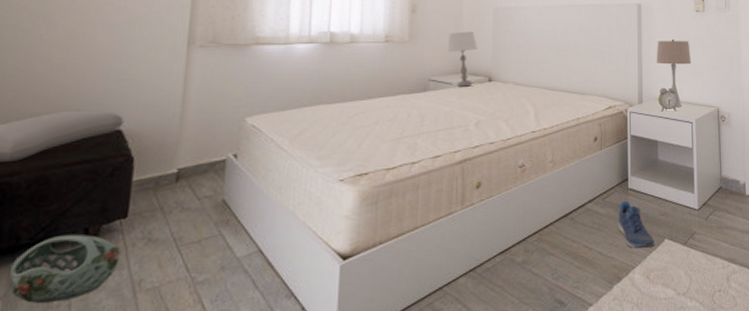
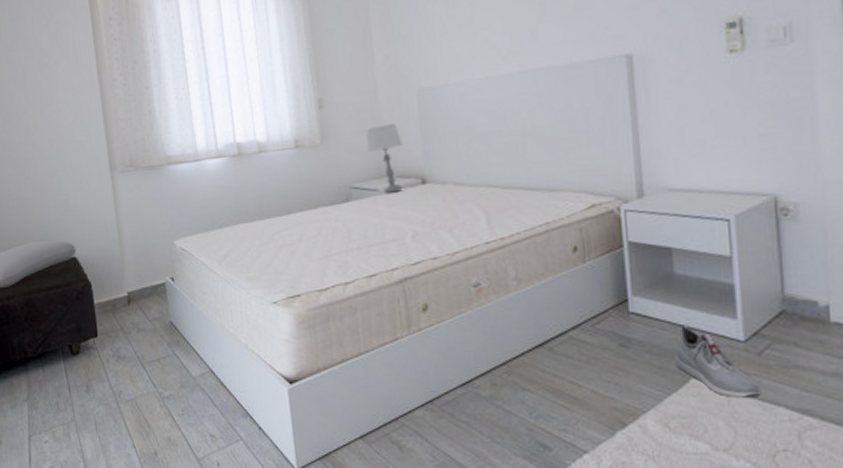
decorative basket: present [9,234,121,303] -> none [25,350,100,406]
athletic shoe: present [618,201,656,249] -> none [616,328,677,390]
athletic shoe: none [655,198,707,253] -> present [673,324,762,399]
table lamp: present [656,39,692,108] -> none [662,99,725,201]
alarm clock: present [658,87,678,112] -> none [669,171,703,207]

